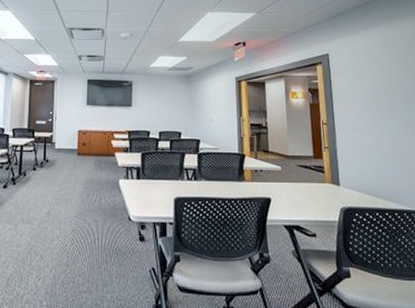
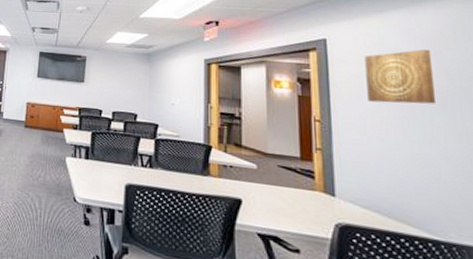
wall art: none [356,59,405,104] -> present [364,49,435,104]

